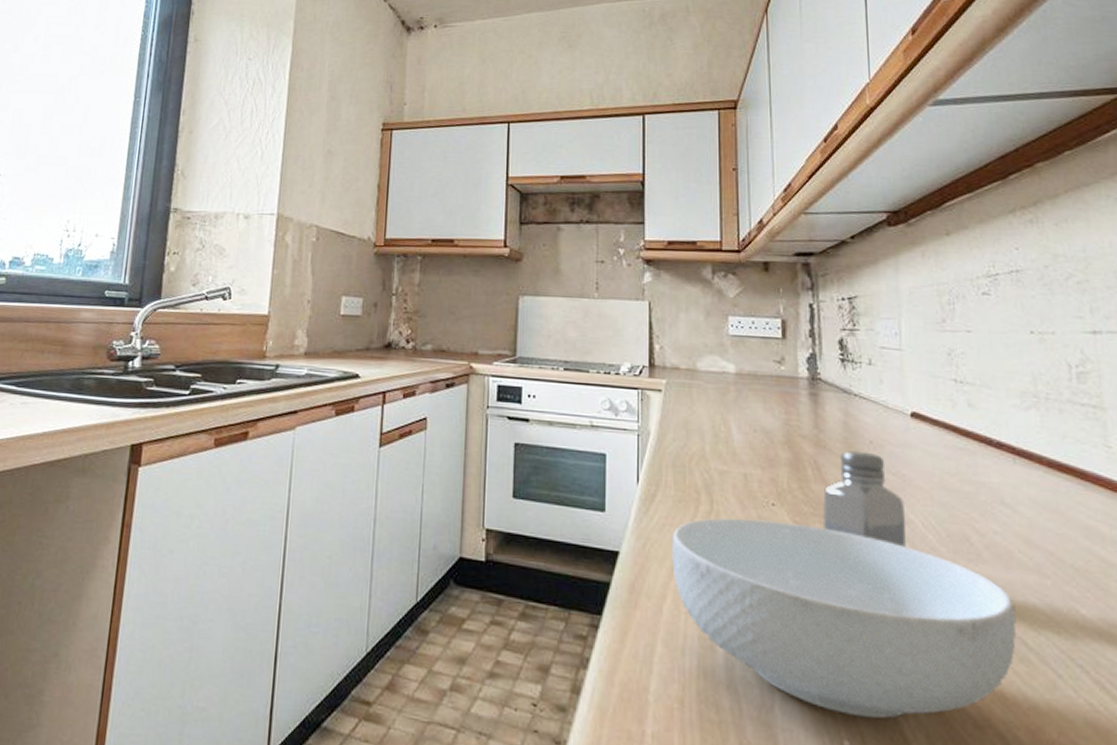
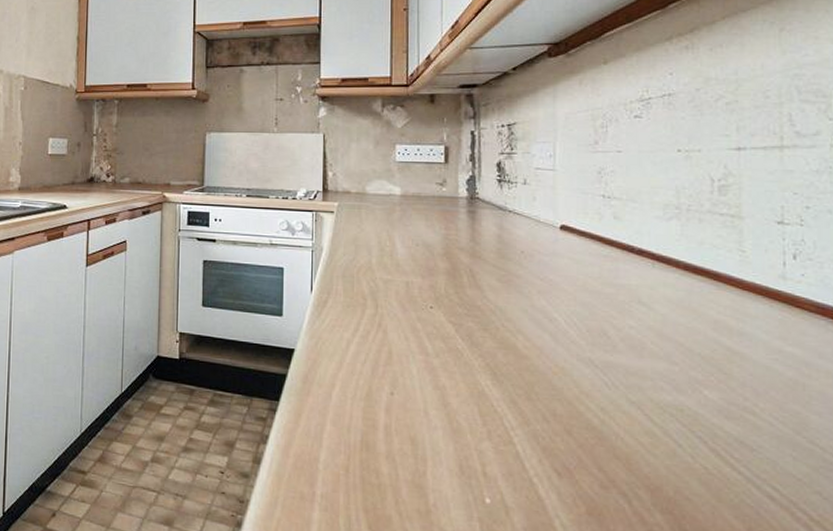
cereal bowl: present [672,518,1016,719] -> none [340,319,644,481]
saltshaker: present [822,450,907,548] -> none [475,260,551,342]

